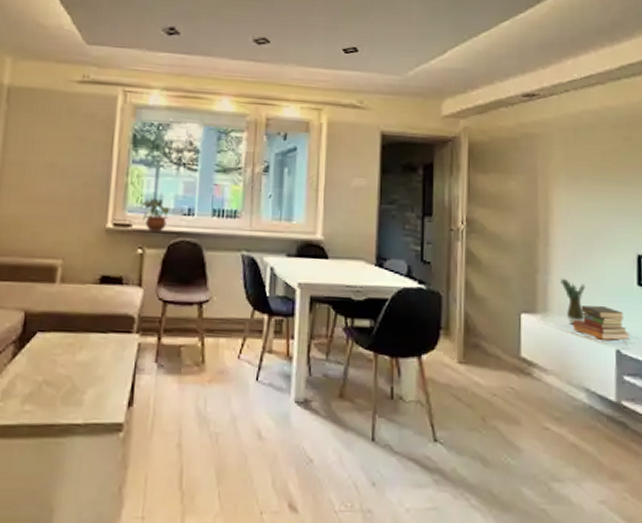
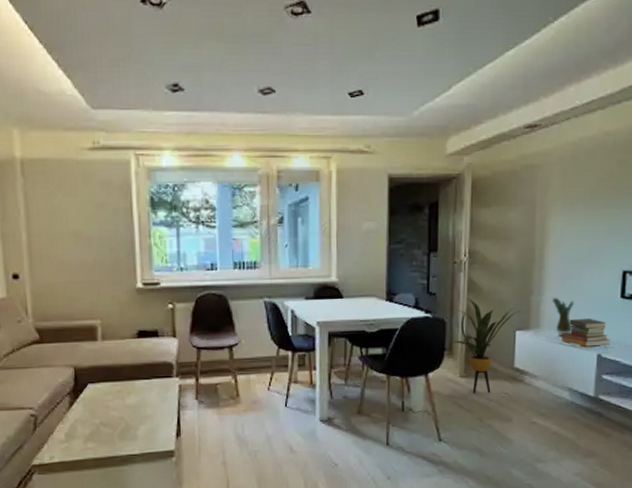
potted plant: present [140,196,170,232] -> none [165,255,194,288]
house plant: none [449,271,526,387] -> present [452,298,521,394]

